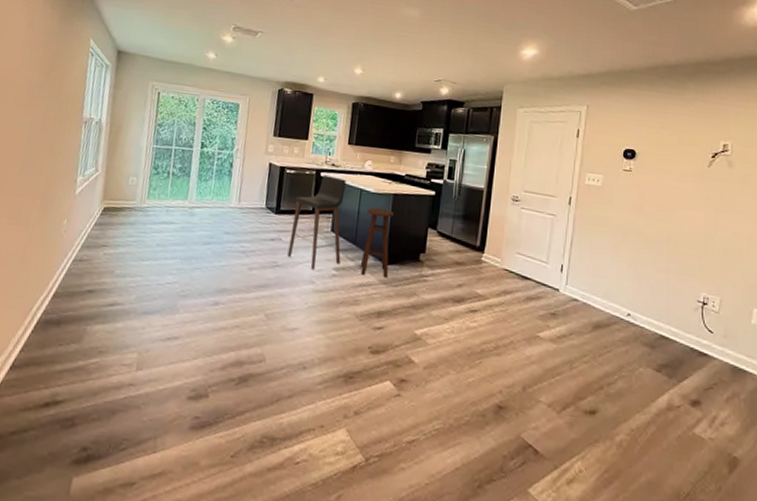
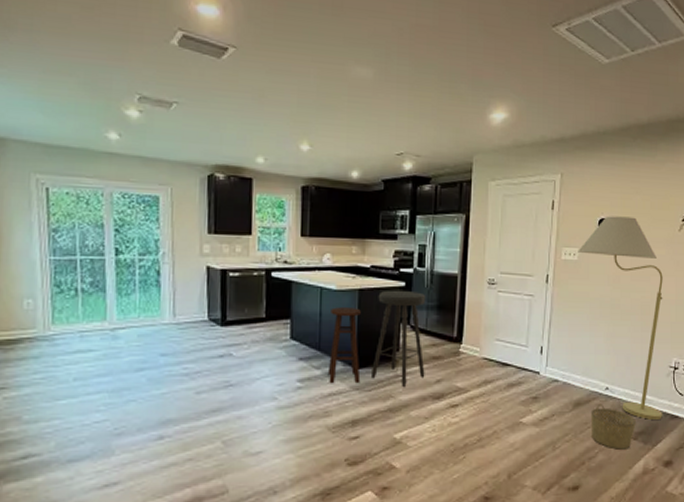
bar stool: present [287,174,346,270] -> none [241,274,305,385]
music stool: none [398,197,453,288] -> present [372,290,426,388]
floor lamp: none [601,147,691,356] -> present [578,216,663,421]
basket: none [610,329,660,381] -> present [590,403,636,450]

